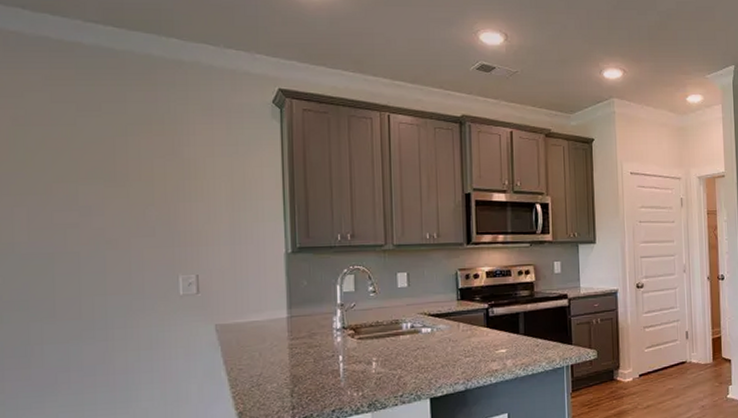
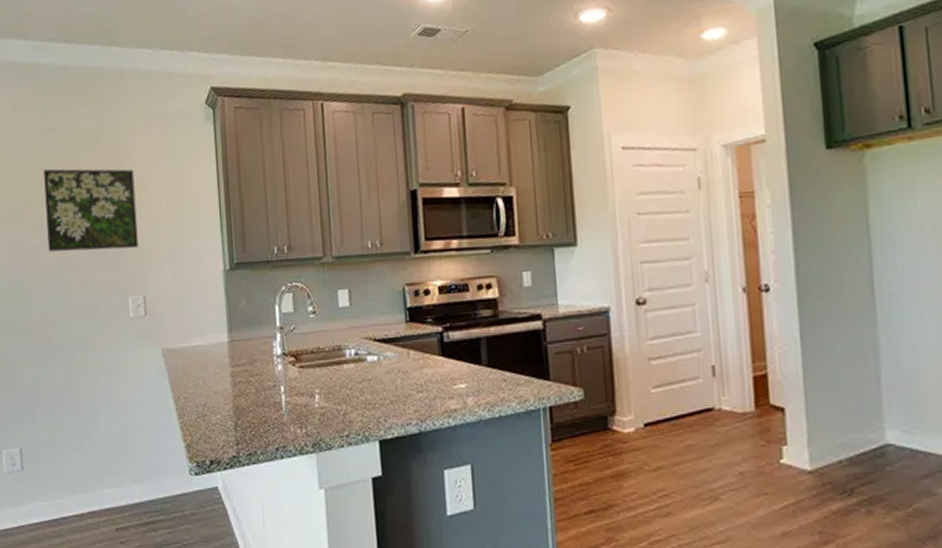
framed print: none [80,147,193,230] -> present [44,169,138,252]

